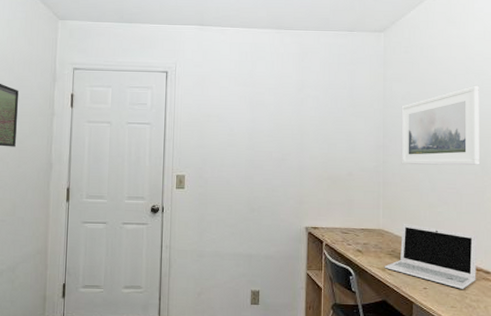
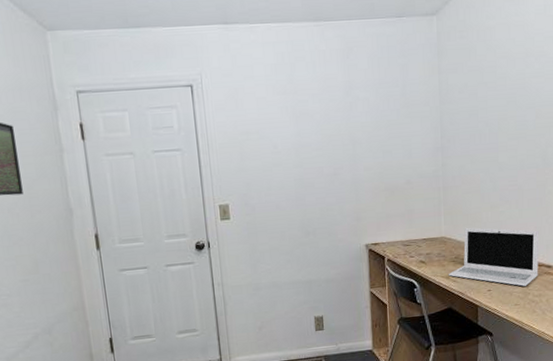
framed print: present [401,85,481,166] -> none [459,69,542,166]

